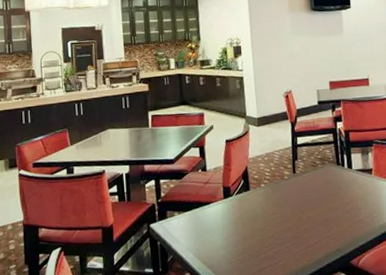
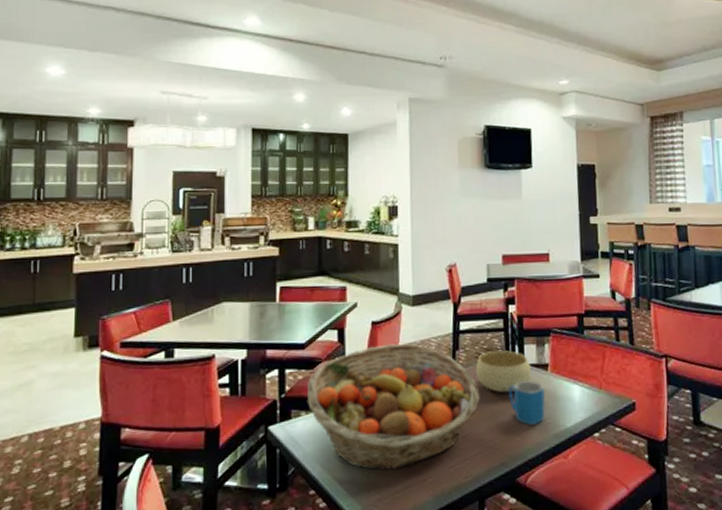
fruit basket: none [178,156,317,257] -> present [308,343,480,471]
bowl: none [312,159,359,194] -> present [475,350,531,393]
mug: none [340,183,372,218] -> present [508,380,546,425]

